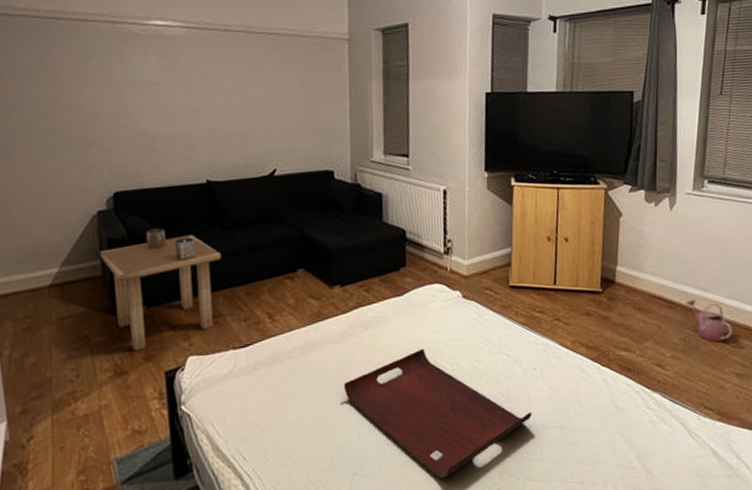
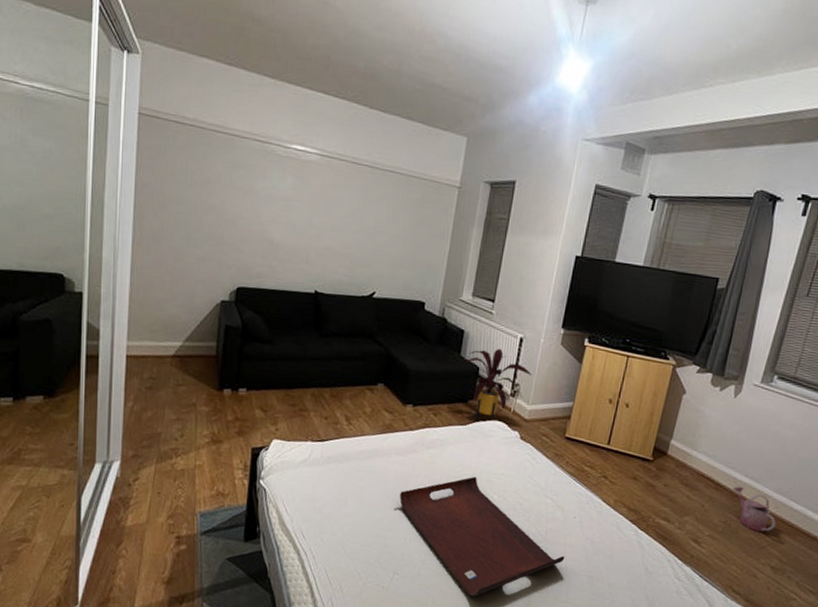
side table: present [99,228,221,351] -> none [216,324,316,426]
house plant: none [389,205,462,289] -> present [465,348,532,422]

